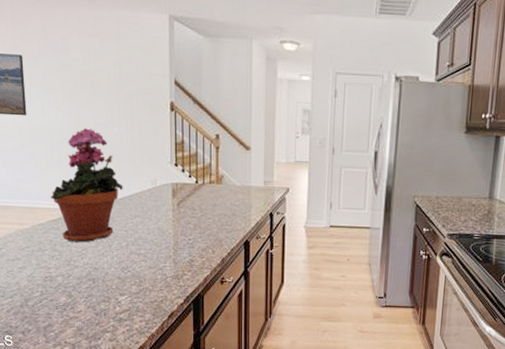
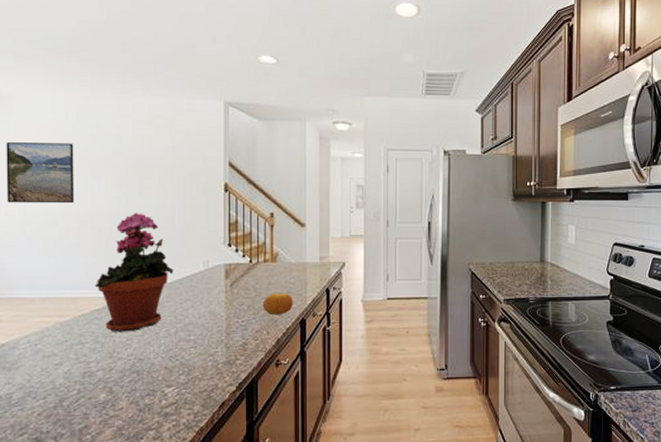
fruit: none [208,214,237,236] -> present [262,293,293,315]

